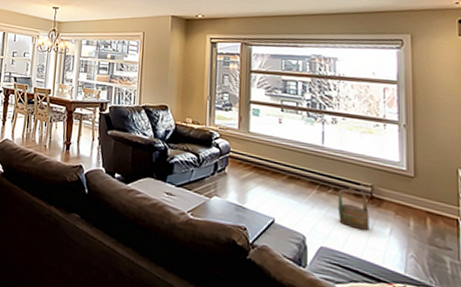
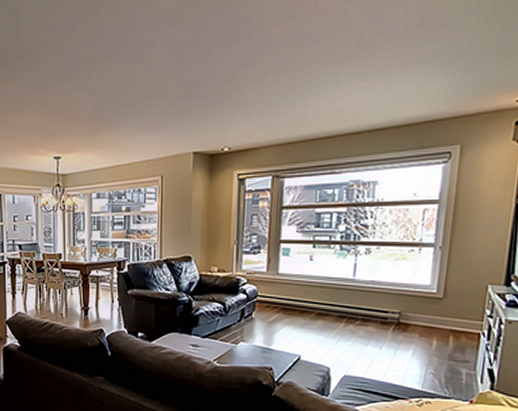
decorative basket: present [338,186,369,231] -> none [363,316,394,356]

